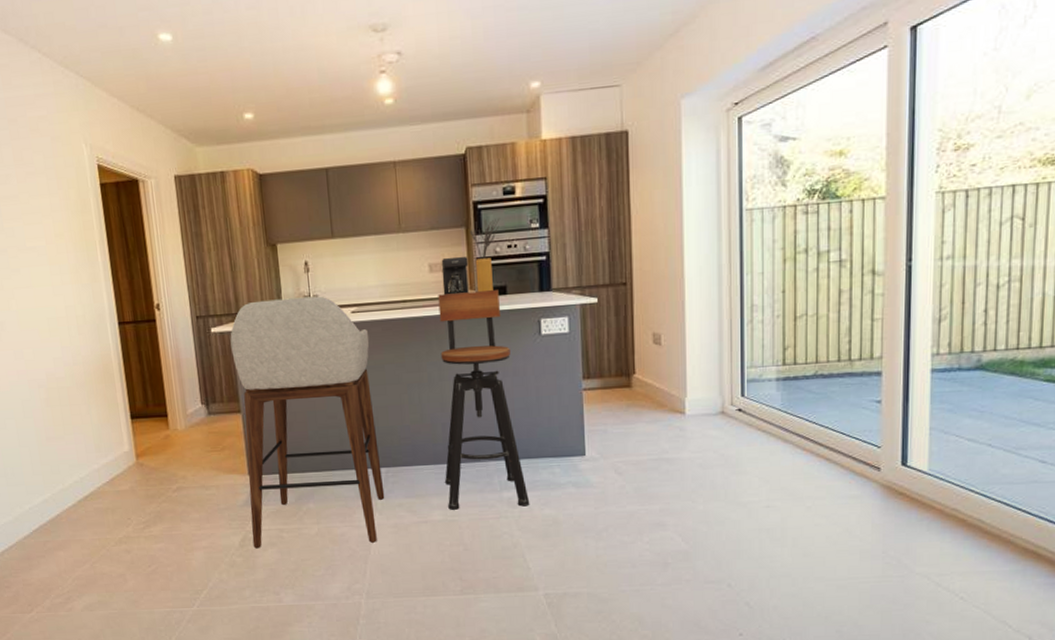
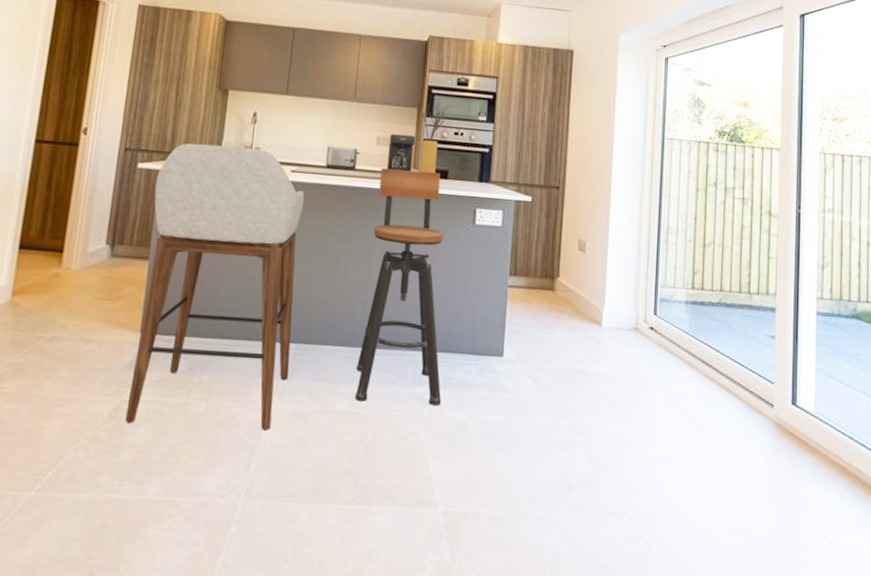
toaster: none [381,279,414,304] -> present [325,146,360,171]

